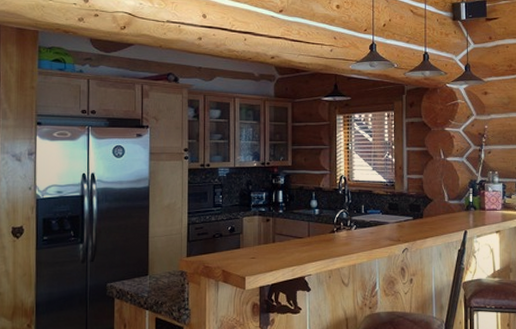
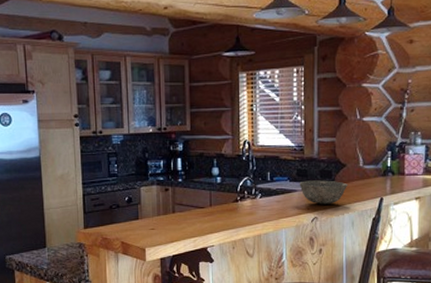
bowl: none [391,213,435,236] -> present [299,180,348,205]

